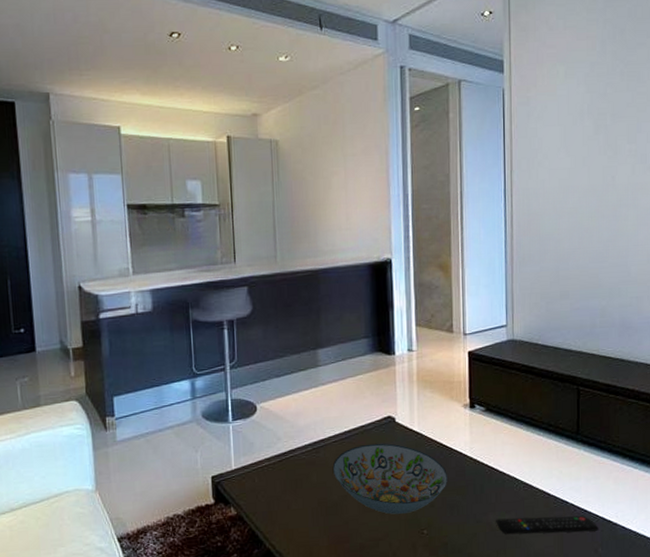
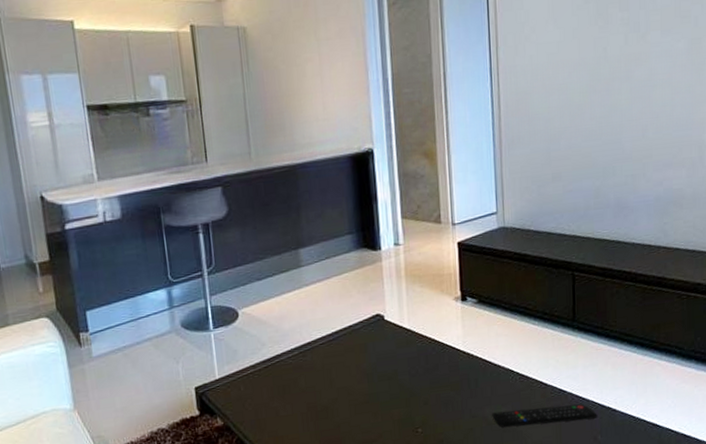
decorative bowl: present [332,443,448,515] -> none [321,342,442,415]

